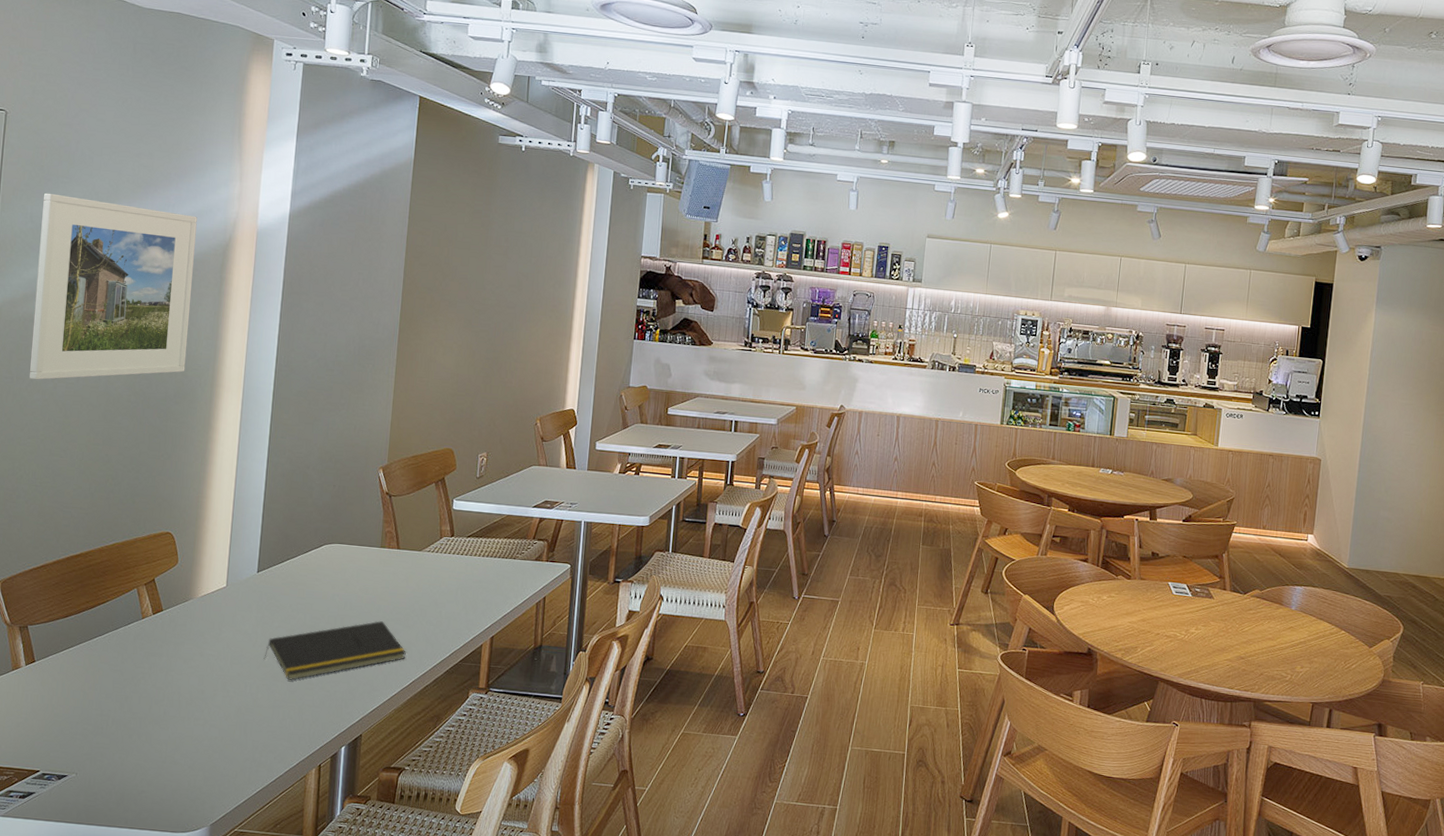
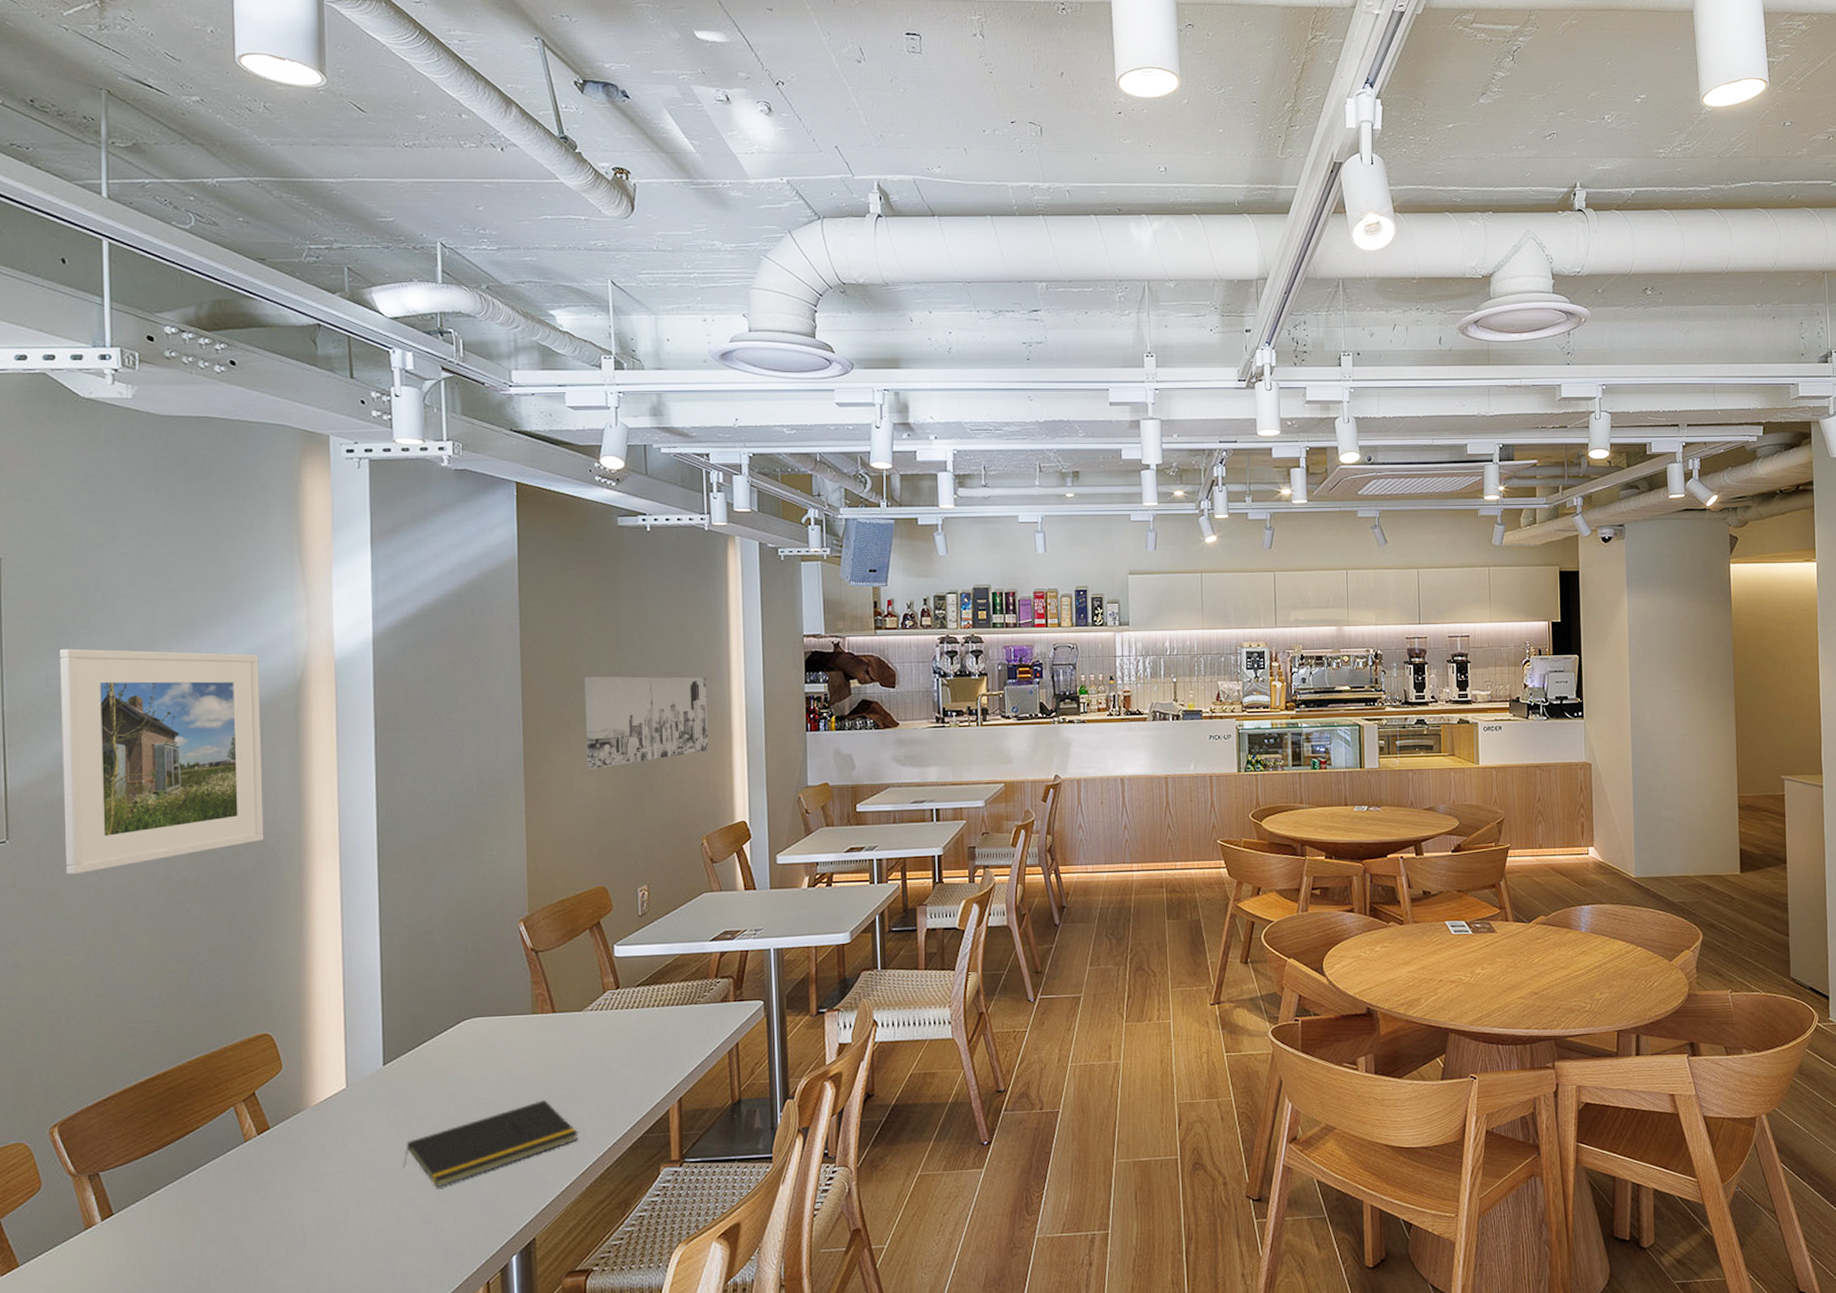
wall art: none [449,269,556,349] -> present [584,676,709,769]

